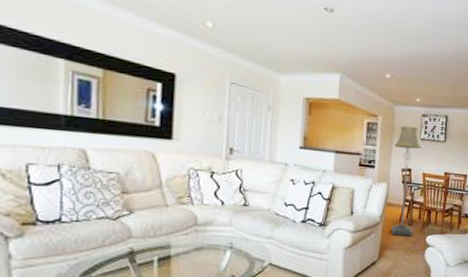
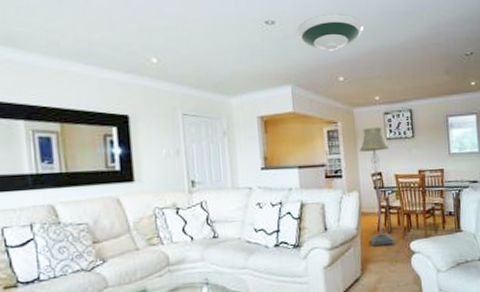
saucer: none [352,11,417,49] -> present [295,13,364,51]

